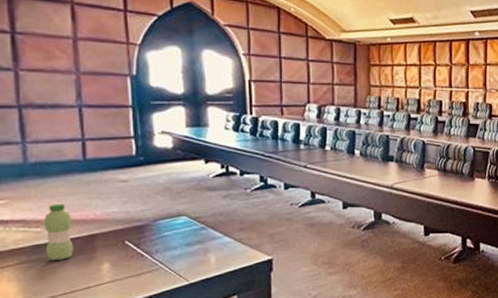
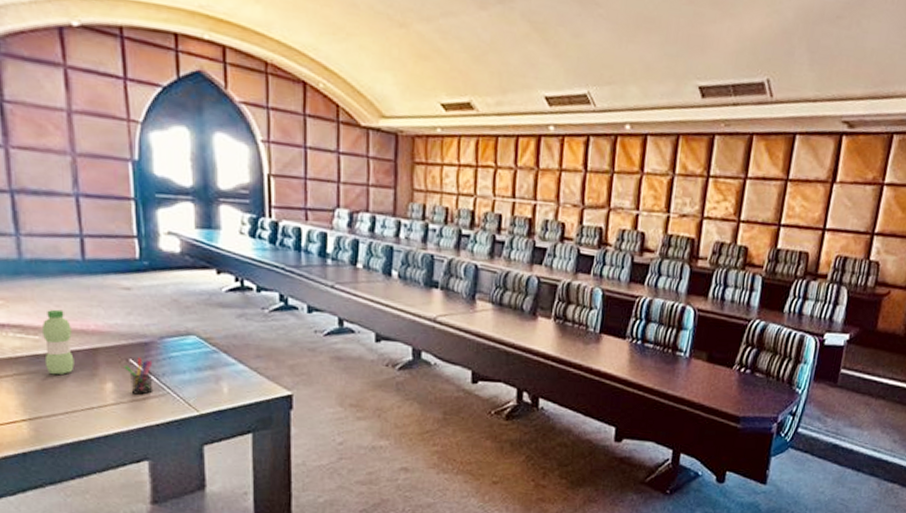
pen holder: none [120,238,147,271] -> present [124,357,153,395]

